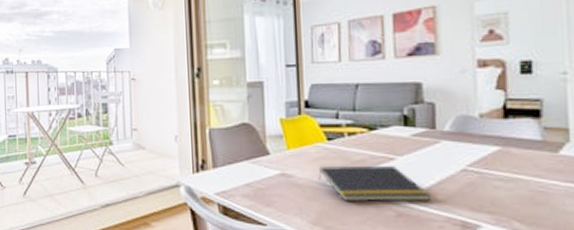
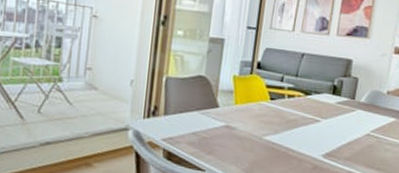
notepad: present [318,165,431,202] -> none [257,122,341,158]

